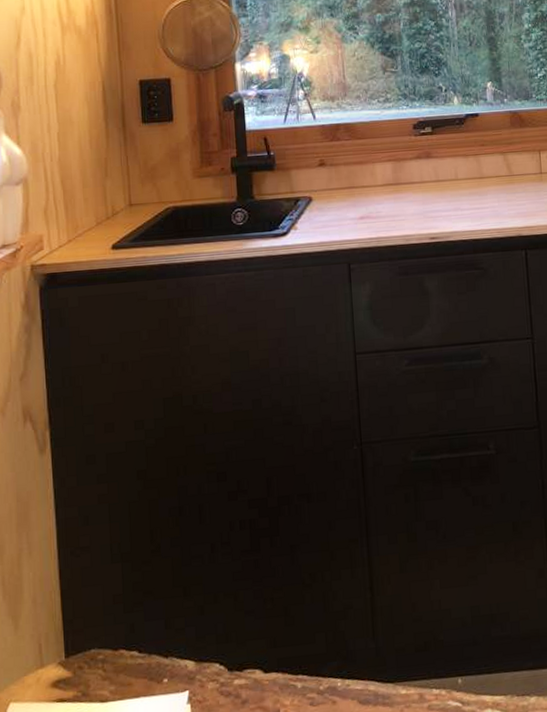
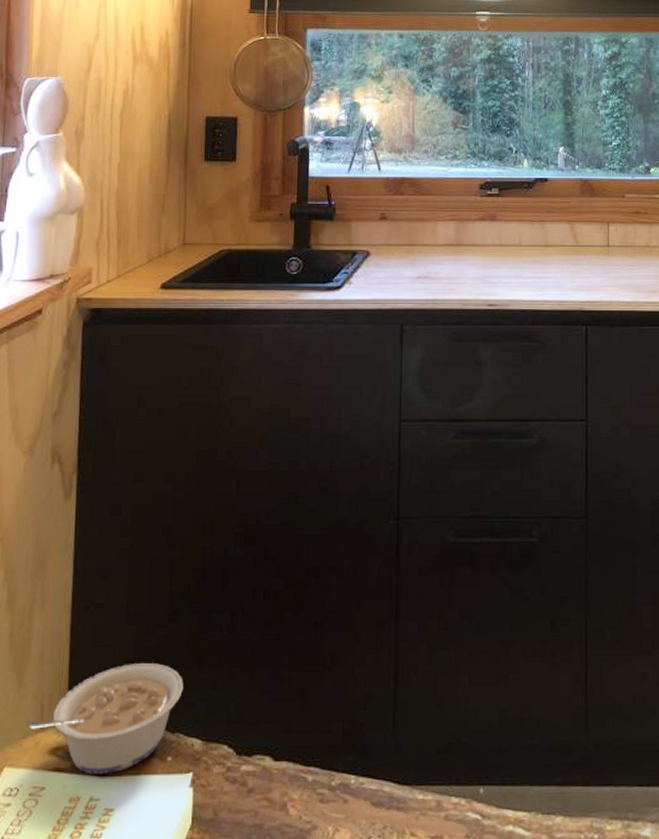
legume: none [26,596,172,701] -> present [26,663,183,774]

